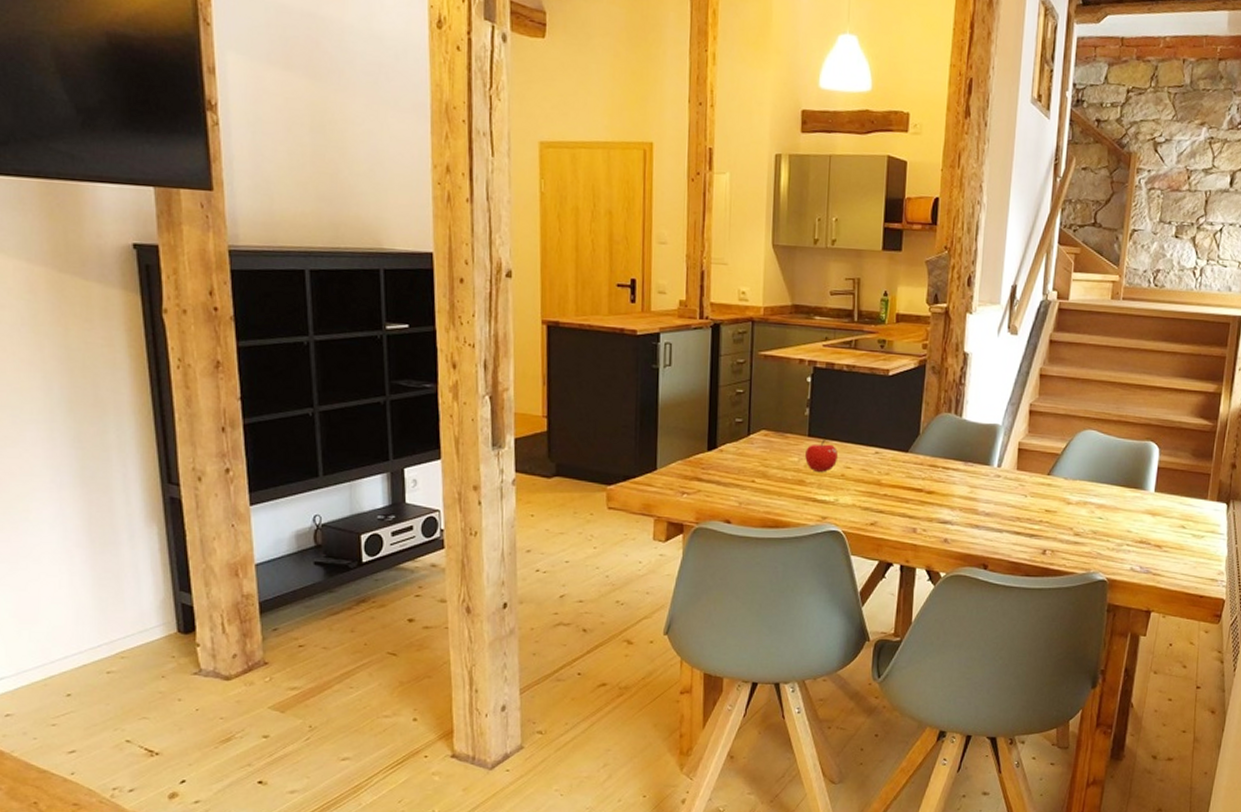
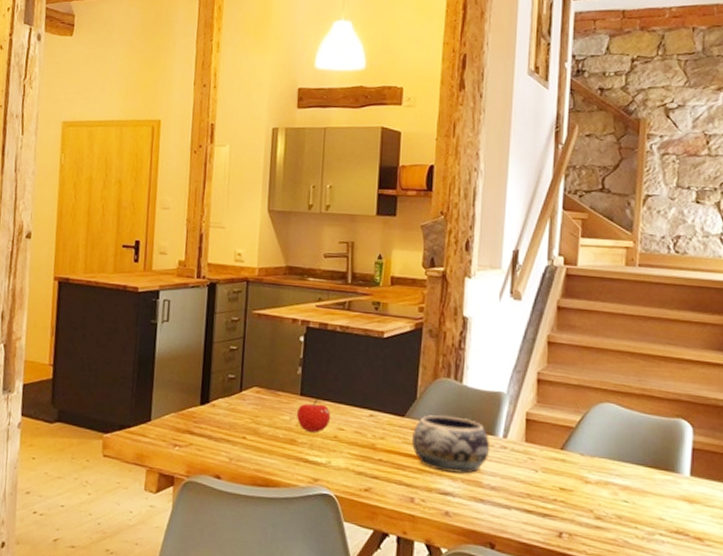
decorative bowl: none [915,448,986,503] -> present [412,414,490,474]

